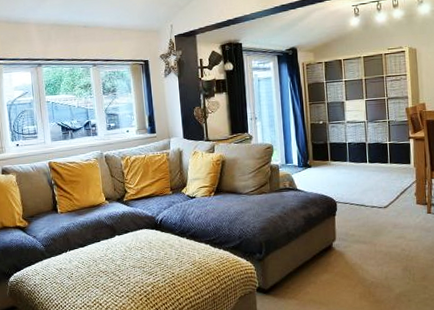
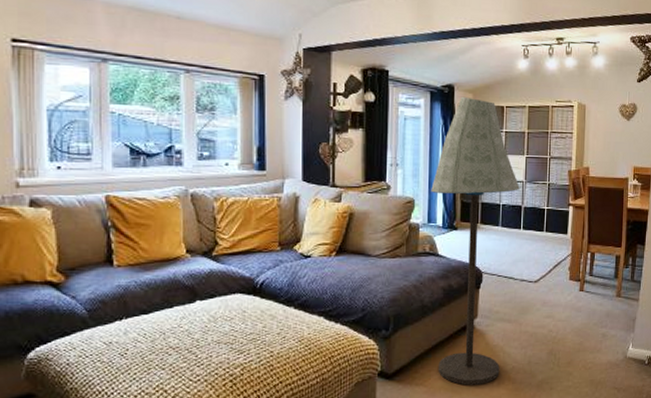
floor lamp: none [285,55,363,298] -> present [431,96,520,386]

